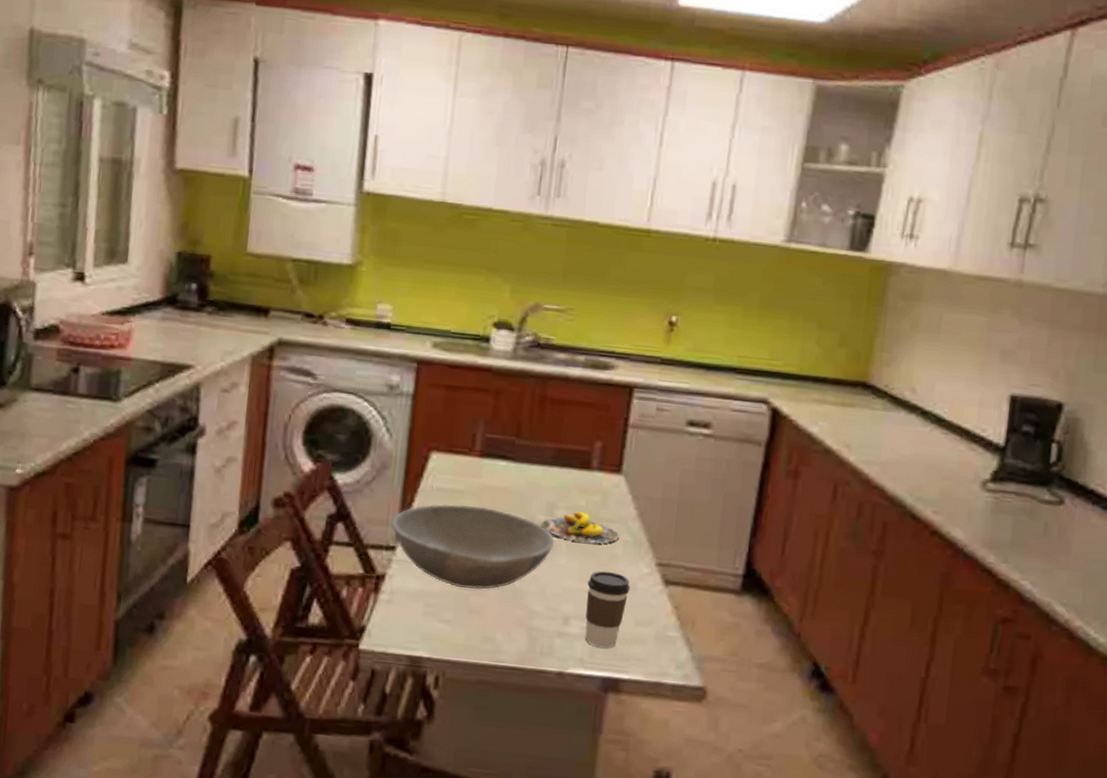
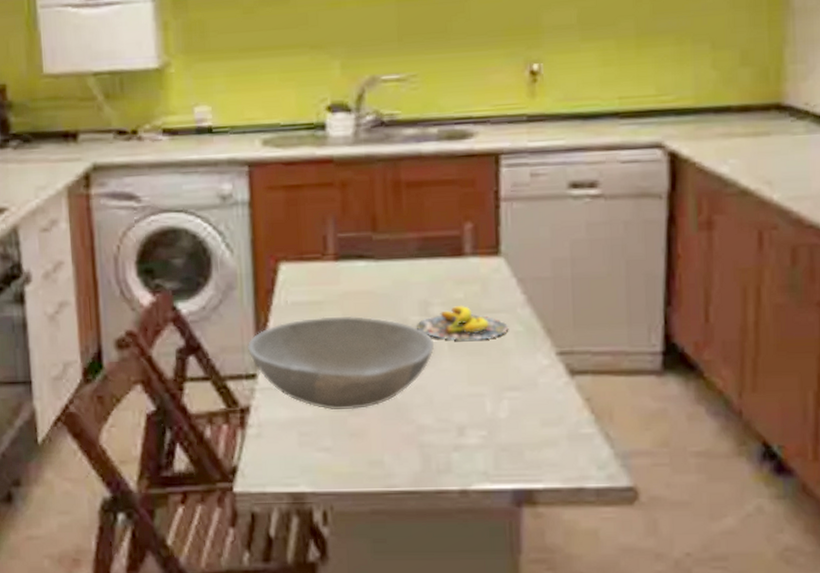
coffee cup: present [584,571,630,648] -> none [480,369,530,457]

